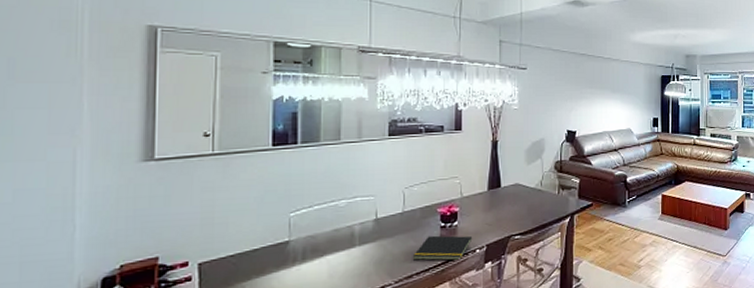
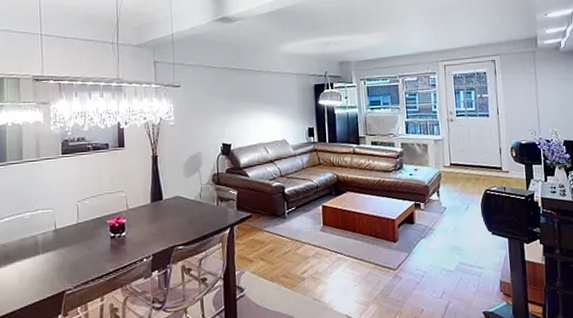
notepad: present [412,235,473,261] -> none [87,245,140,269]

